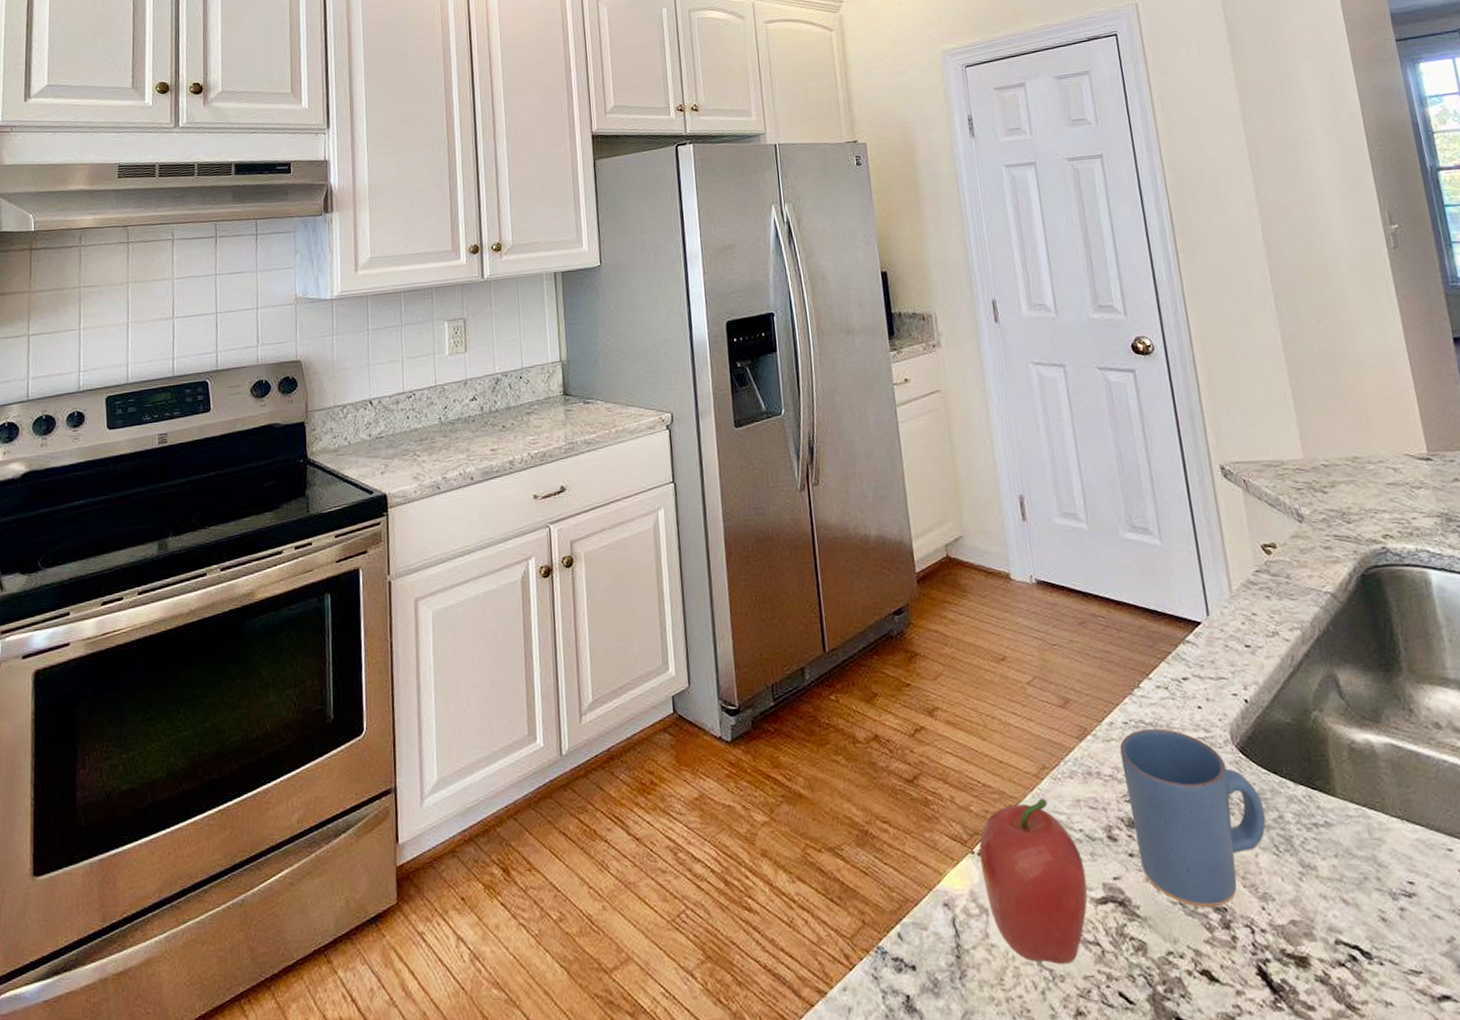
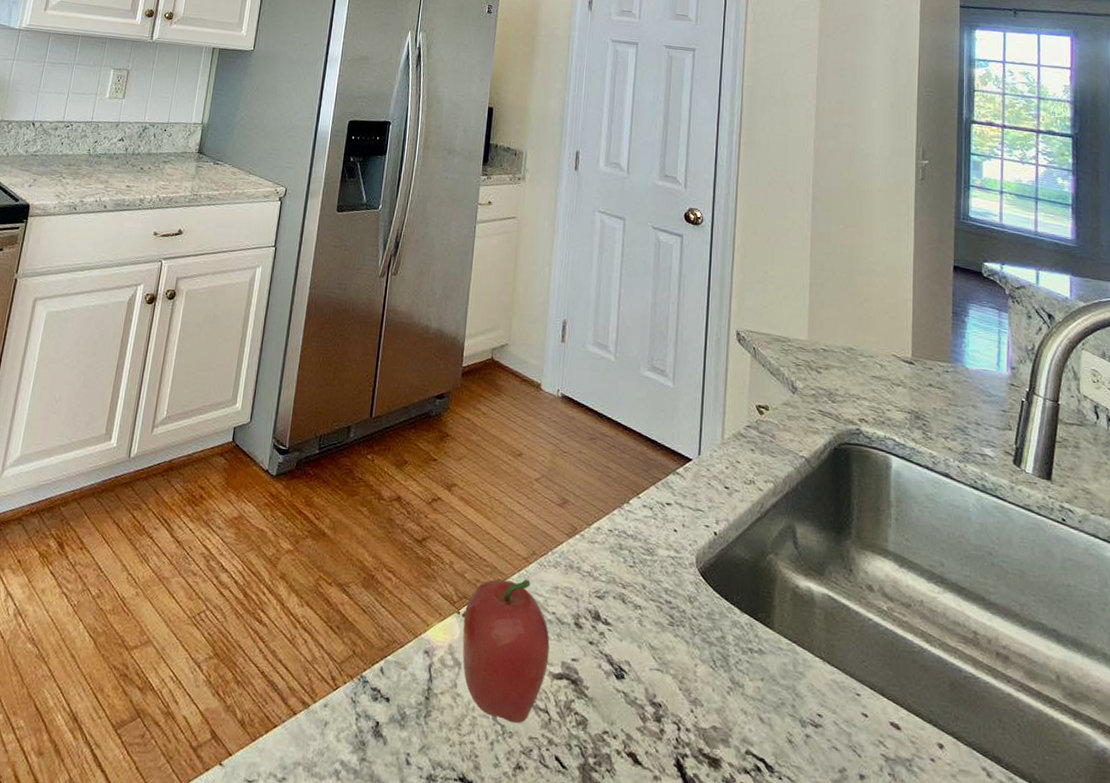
mug: present [1119,728,1266,908] -> none [598,539,711,702]

